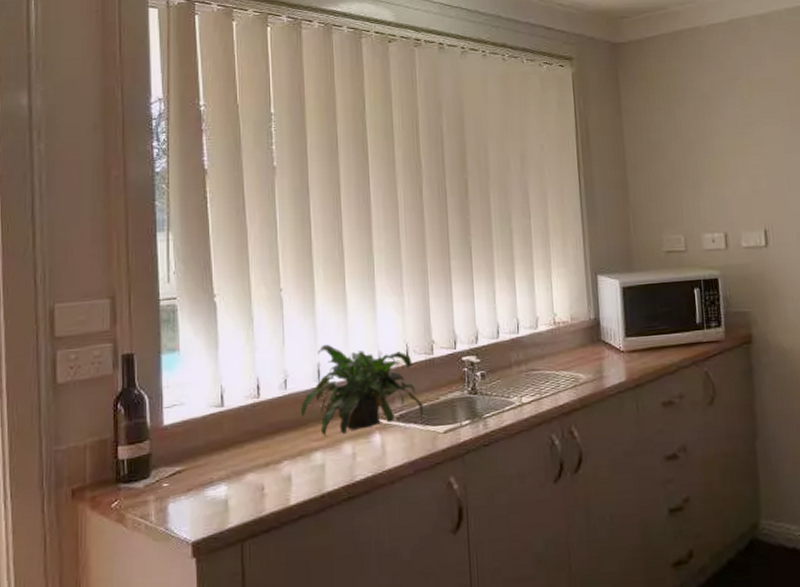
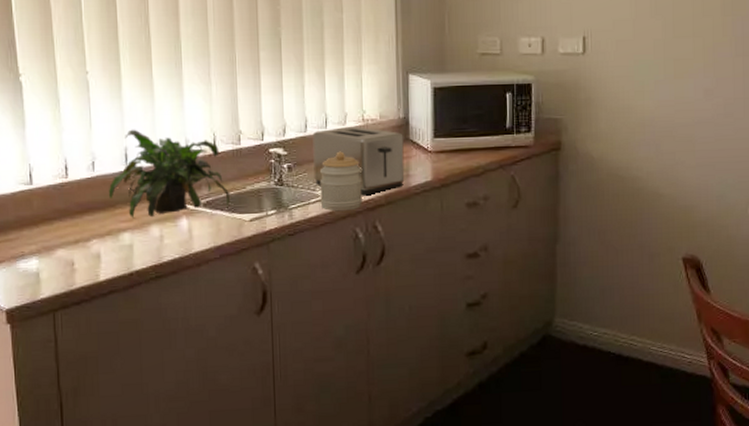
toaster: none [505,329,599,401] -> present [313,126,405,196]
jar: none [512,355,557,419] -> present [319,151,362,212]

